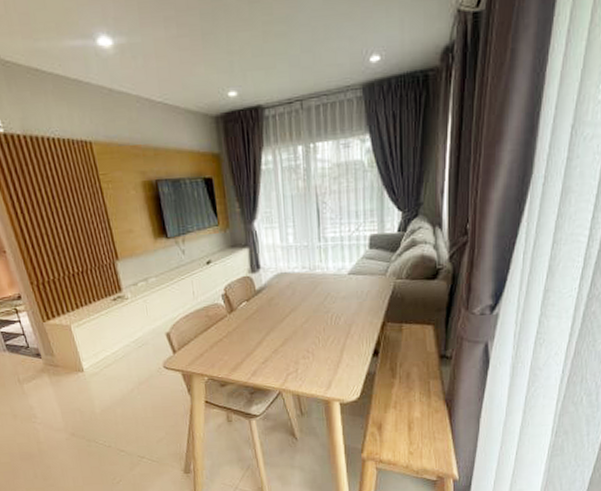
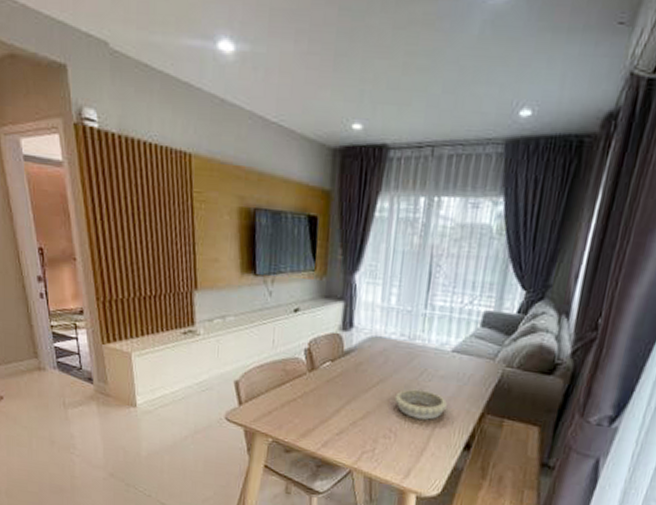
decorative bowl: none [307,311,352,337] -> present [394,389,447,420]

